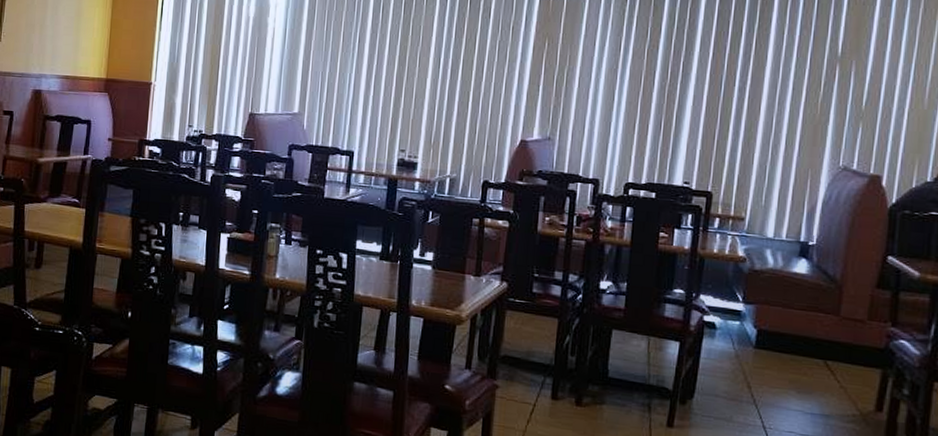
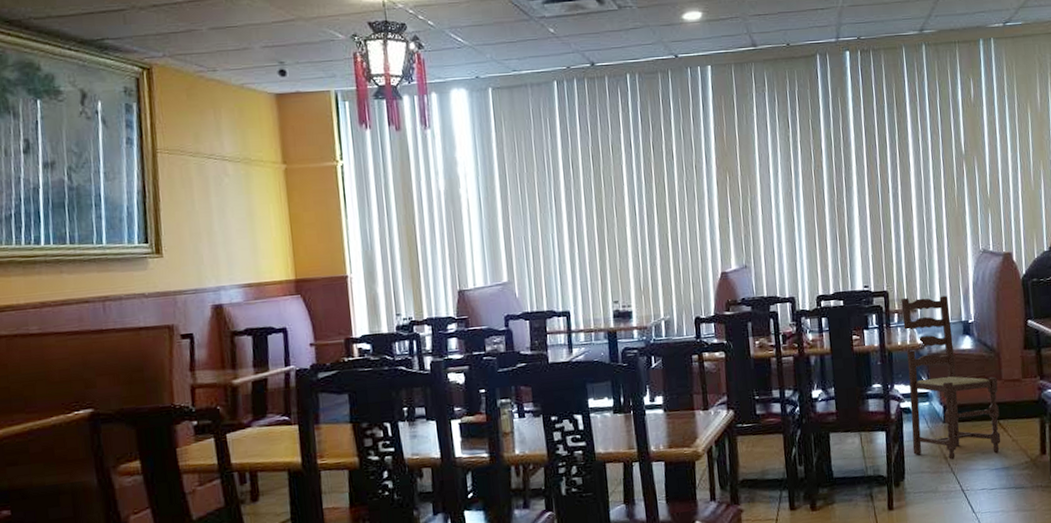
dining chair: none [709,202,834,397] -> present [901,295,1001,460]

